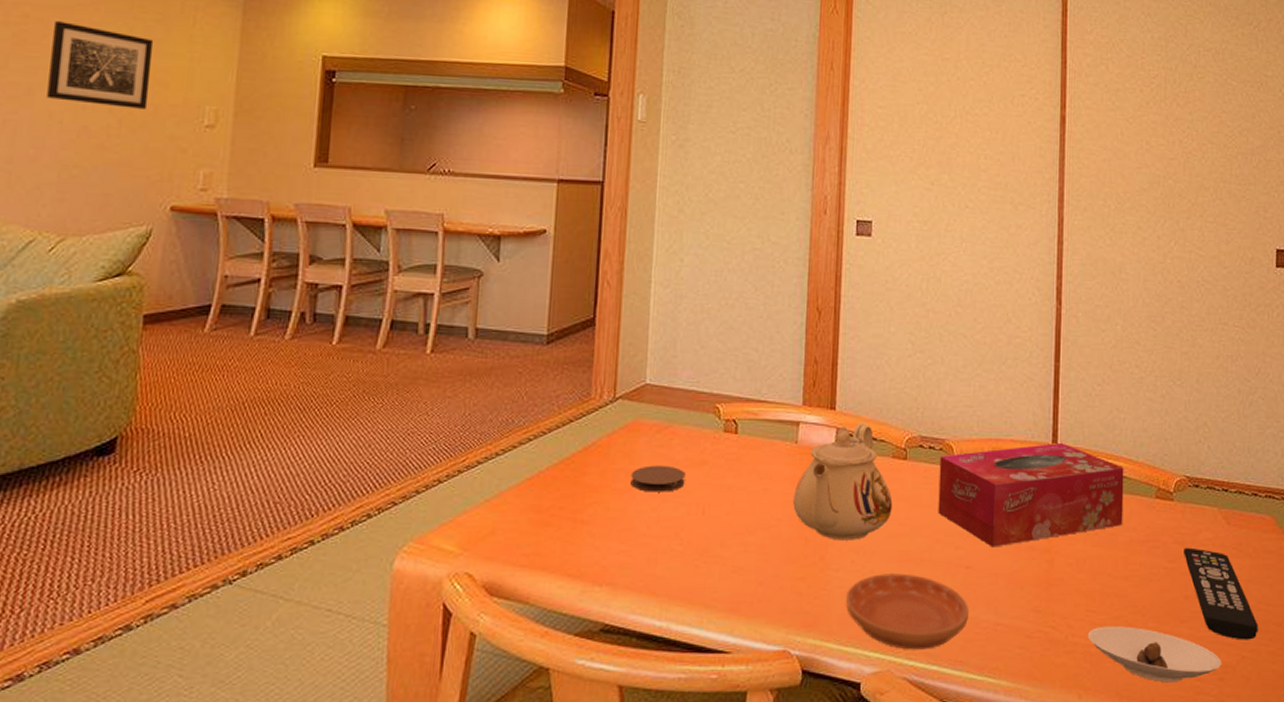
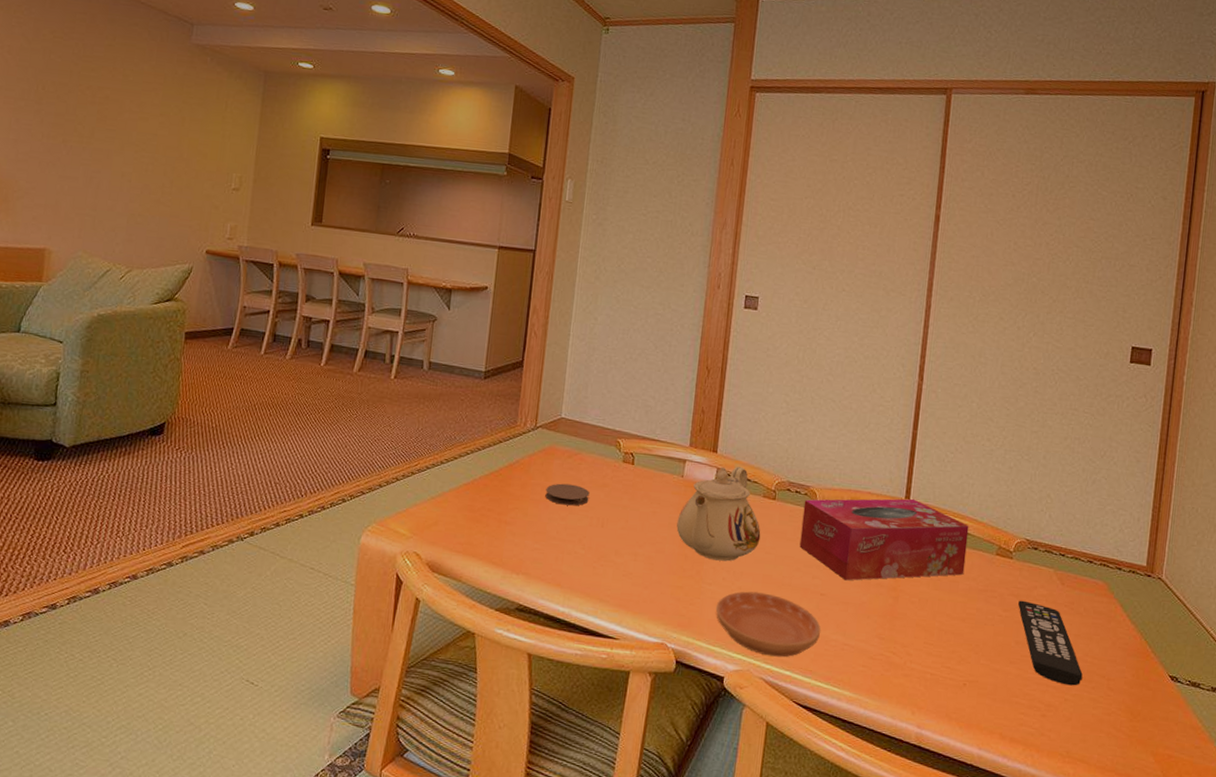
wall art: present [47,21,154,109] -> none [120,102,197,174]
saucer: present [1087,625,1222,683] -> none [924,657,1046,713]

